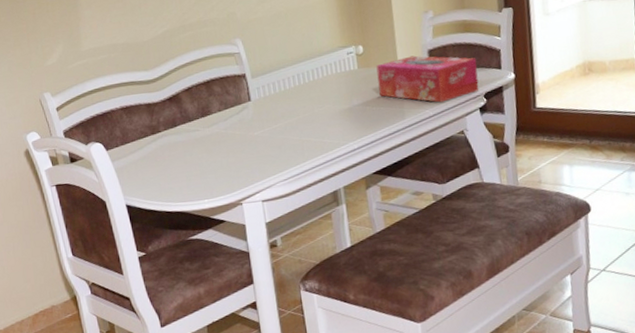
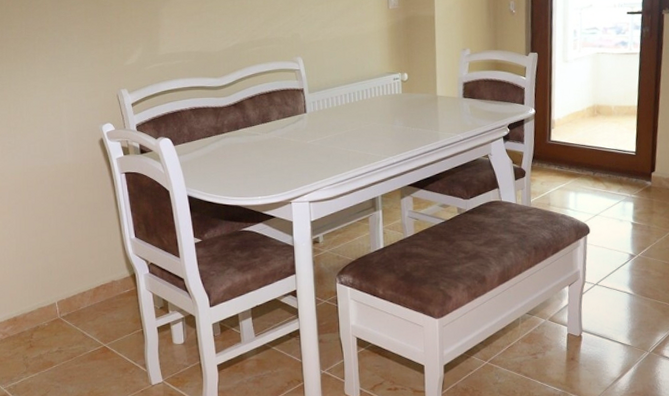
tissue box: present [376,55,479,103] -> none [418,86,504,129]

